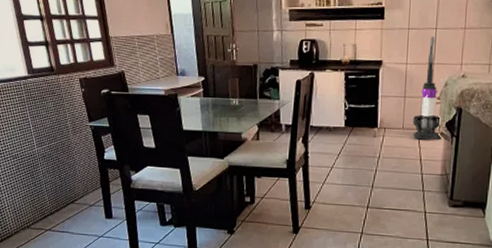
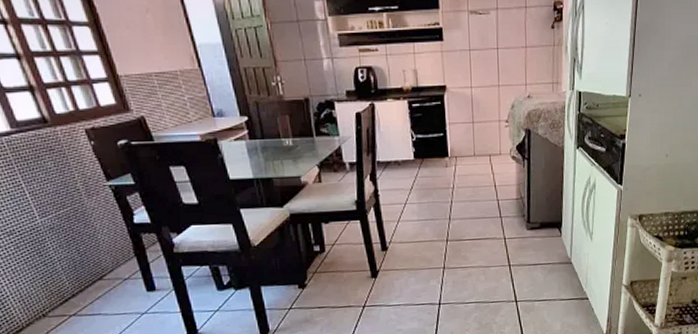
vacuum cleaner: present [413,36,442,141] -> none [484,56,514,166]

